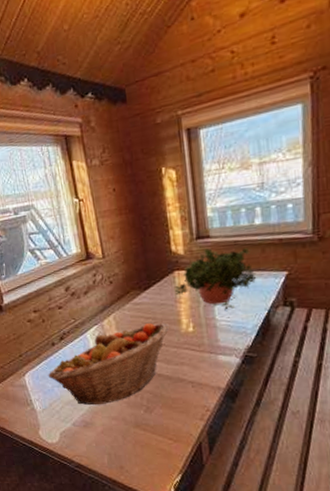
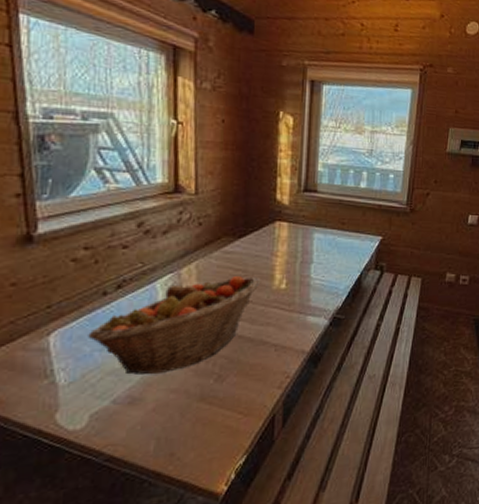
potted plant: present [174,247,257,311] -> none [272,203,355,269]

